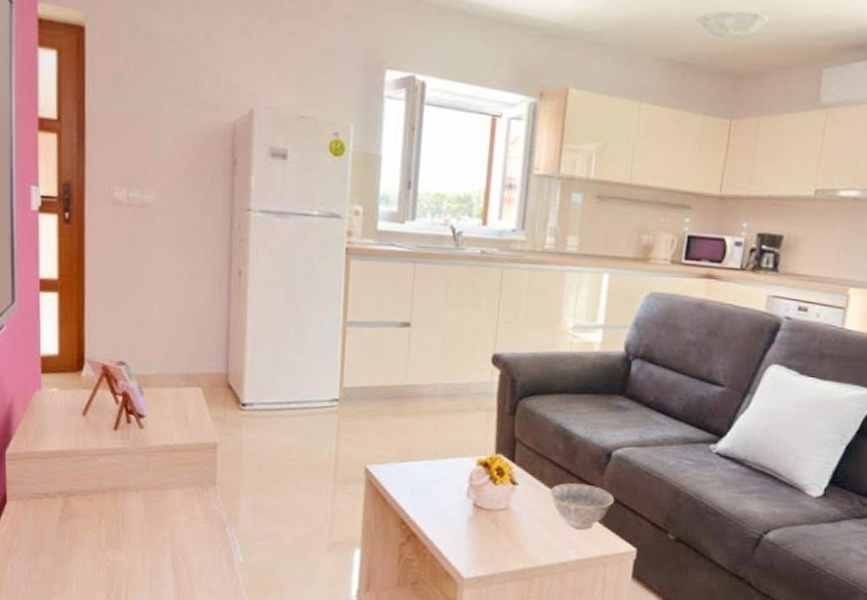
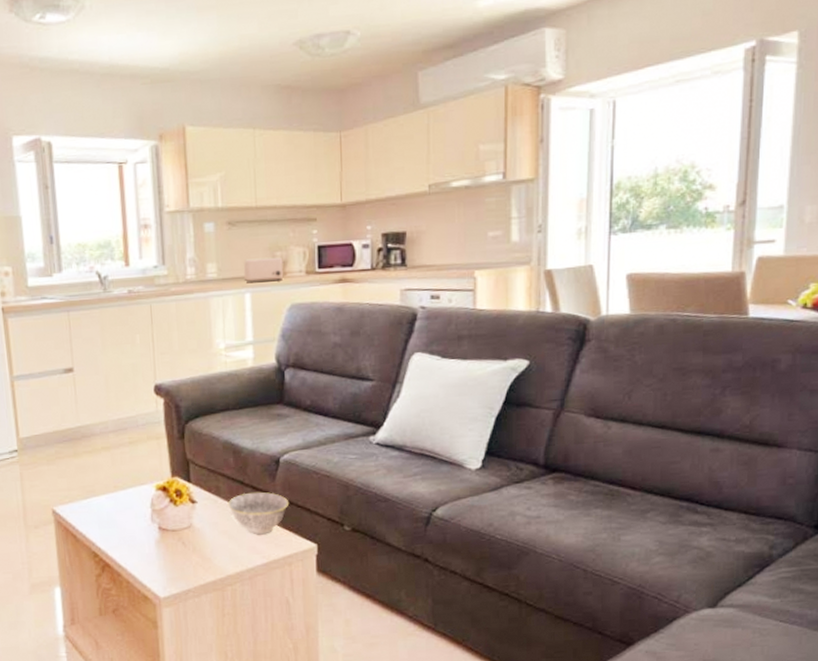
toaster: none [604,237,649,267] -> present [243,257,284,283]

